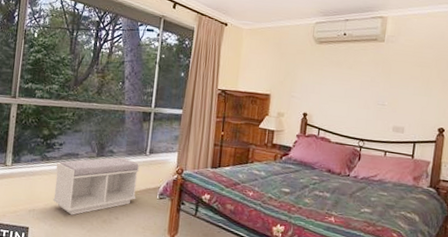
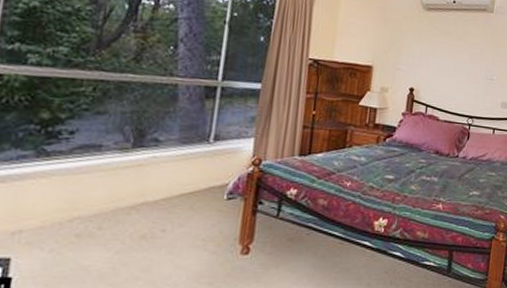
bench: present [52,157,140,215] -> none [55,147,200,233]

